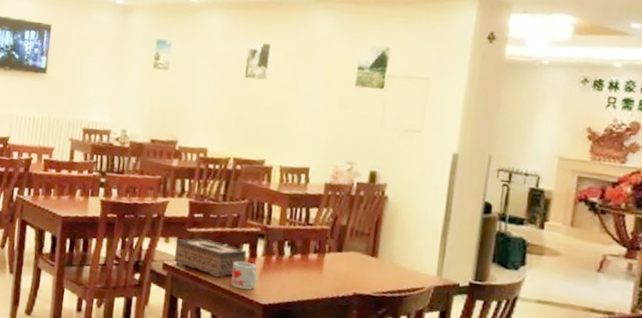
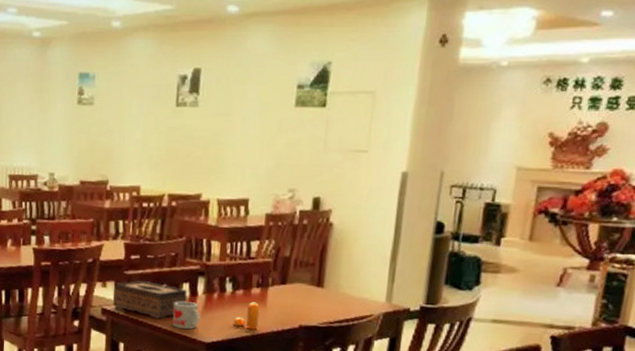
pepper shaker: none [289,267,316,295] -> present [233,302,260,330]

